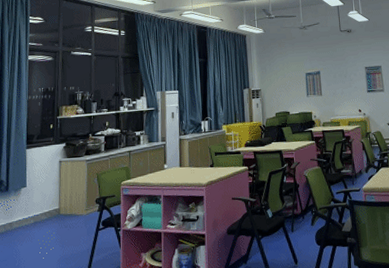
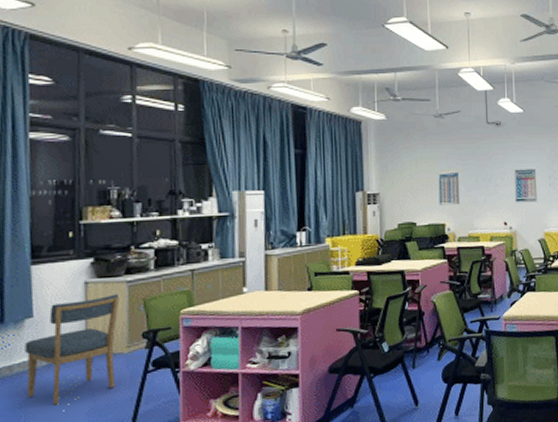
chair: none [20,169,82,254] -> present [25,293,120,405]

